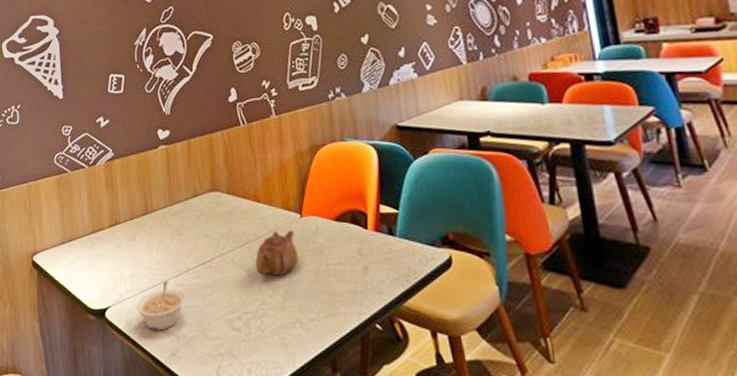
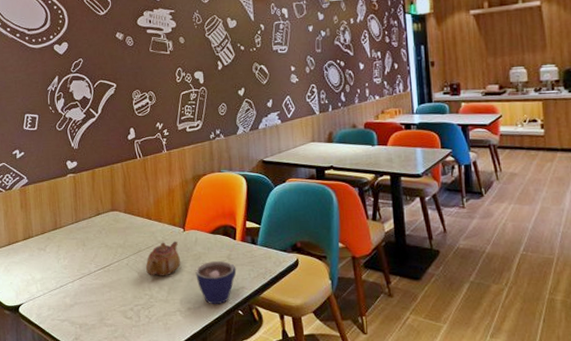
legume: present [137,281,185,331] -> none [46,282,87,321]
cup: none [317,257,371,316] -> present [195,261,237,305]

